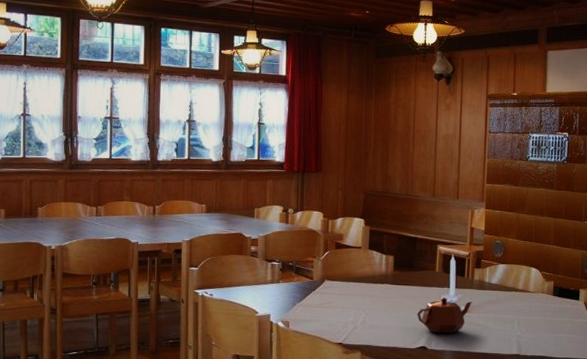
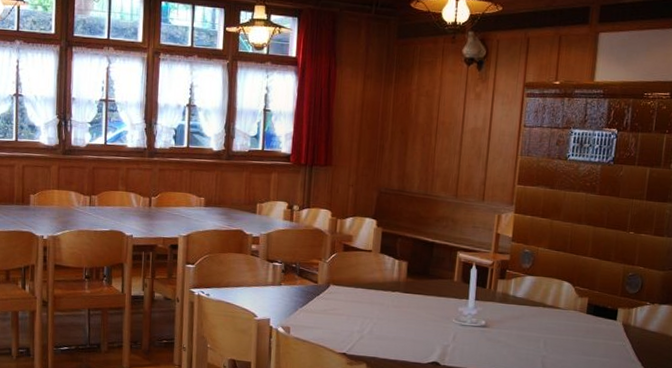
teapot: present [417,297,472,334] -> none [430,309,493,350]

